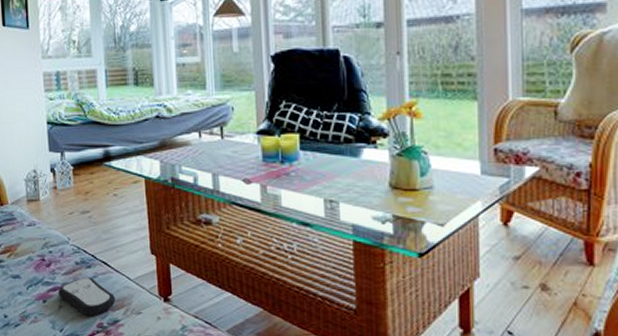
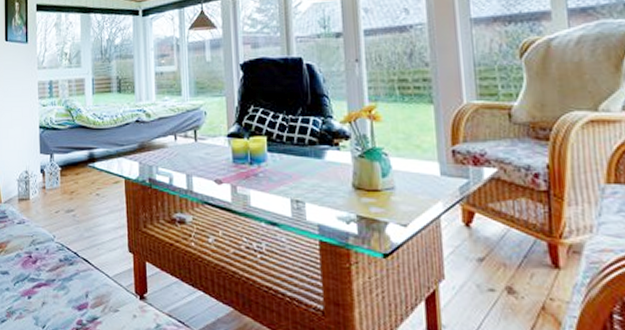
remote control: present [58,276,116,316] -> none [43,273,95,313]

